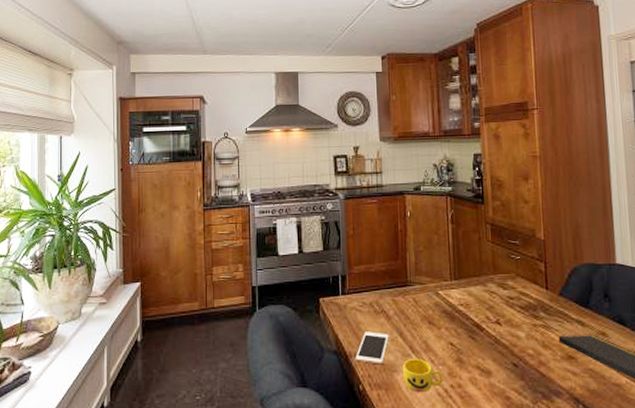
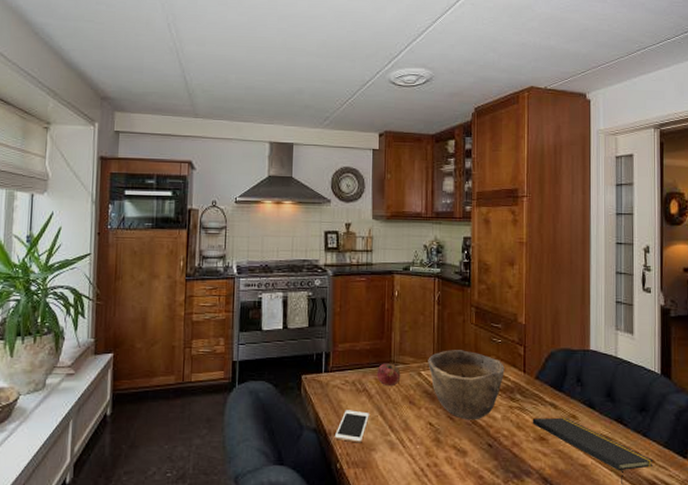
fruit: none [393,284,418,307] -> present [376,363,401,387]
cup: present [402,358,443,393] -> none [380,437,420,471]
bowl: none [445,268,526,340] -> present [428,350,505,420]

